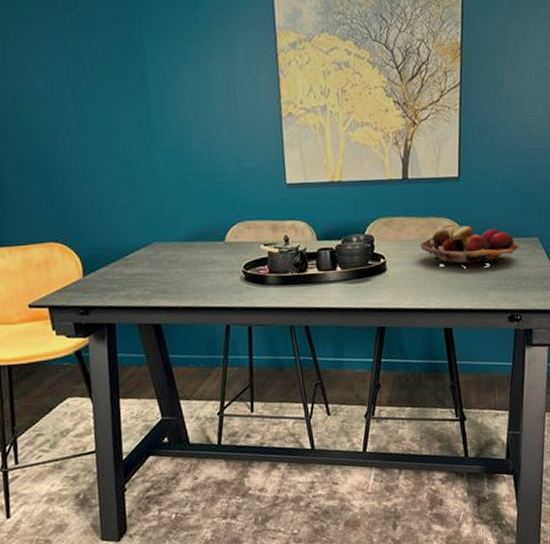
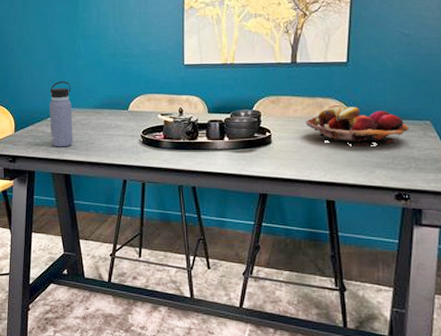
water bottle: none [125,208,161,292] -> present [49,81,73,147]

